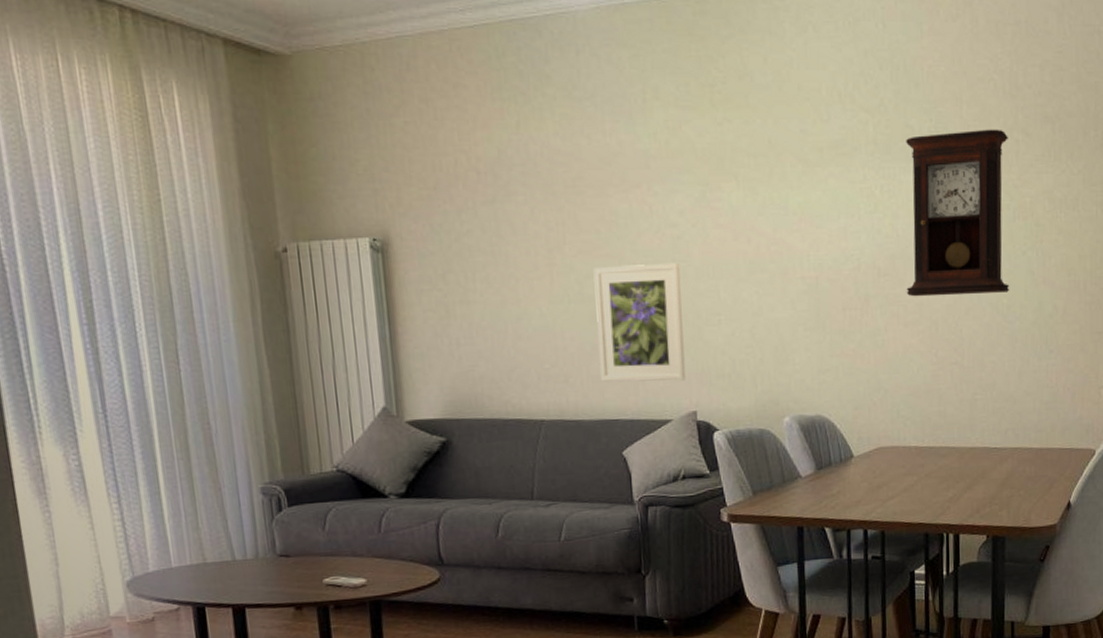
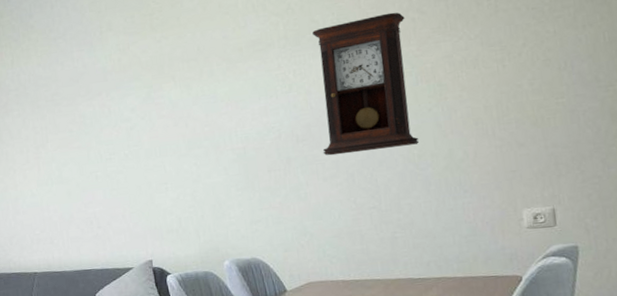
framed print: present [593,262,686,382] -> none [69,147,142,241]

